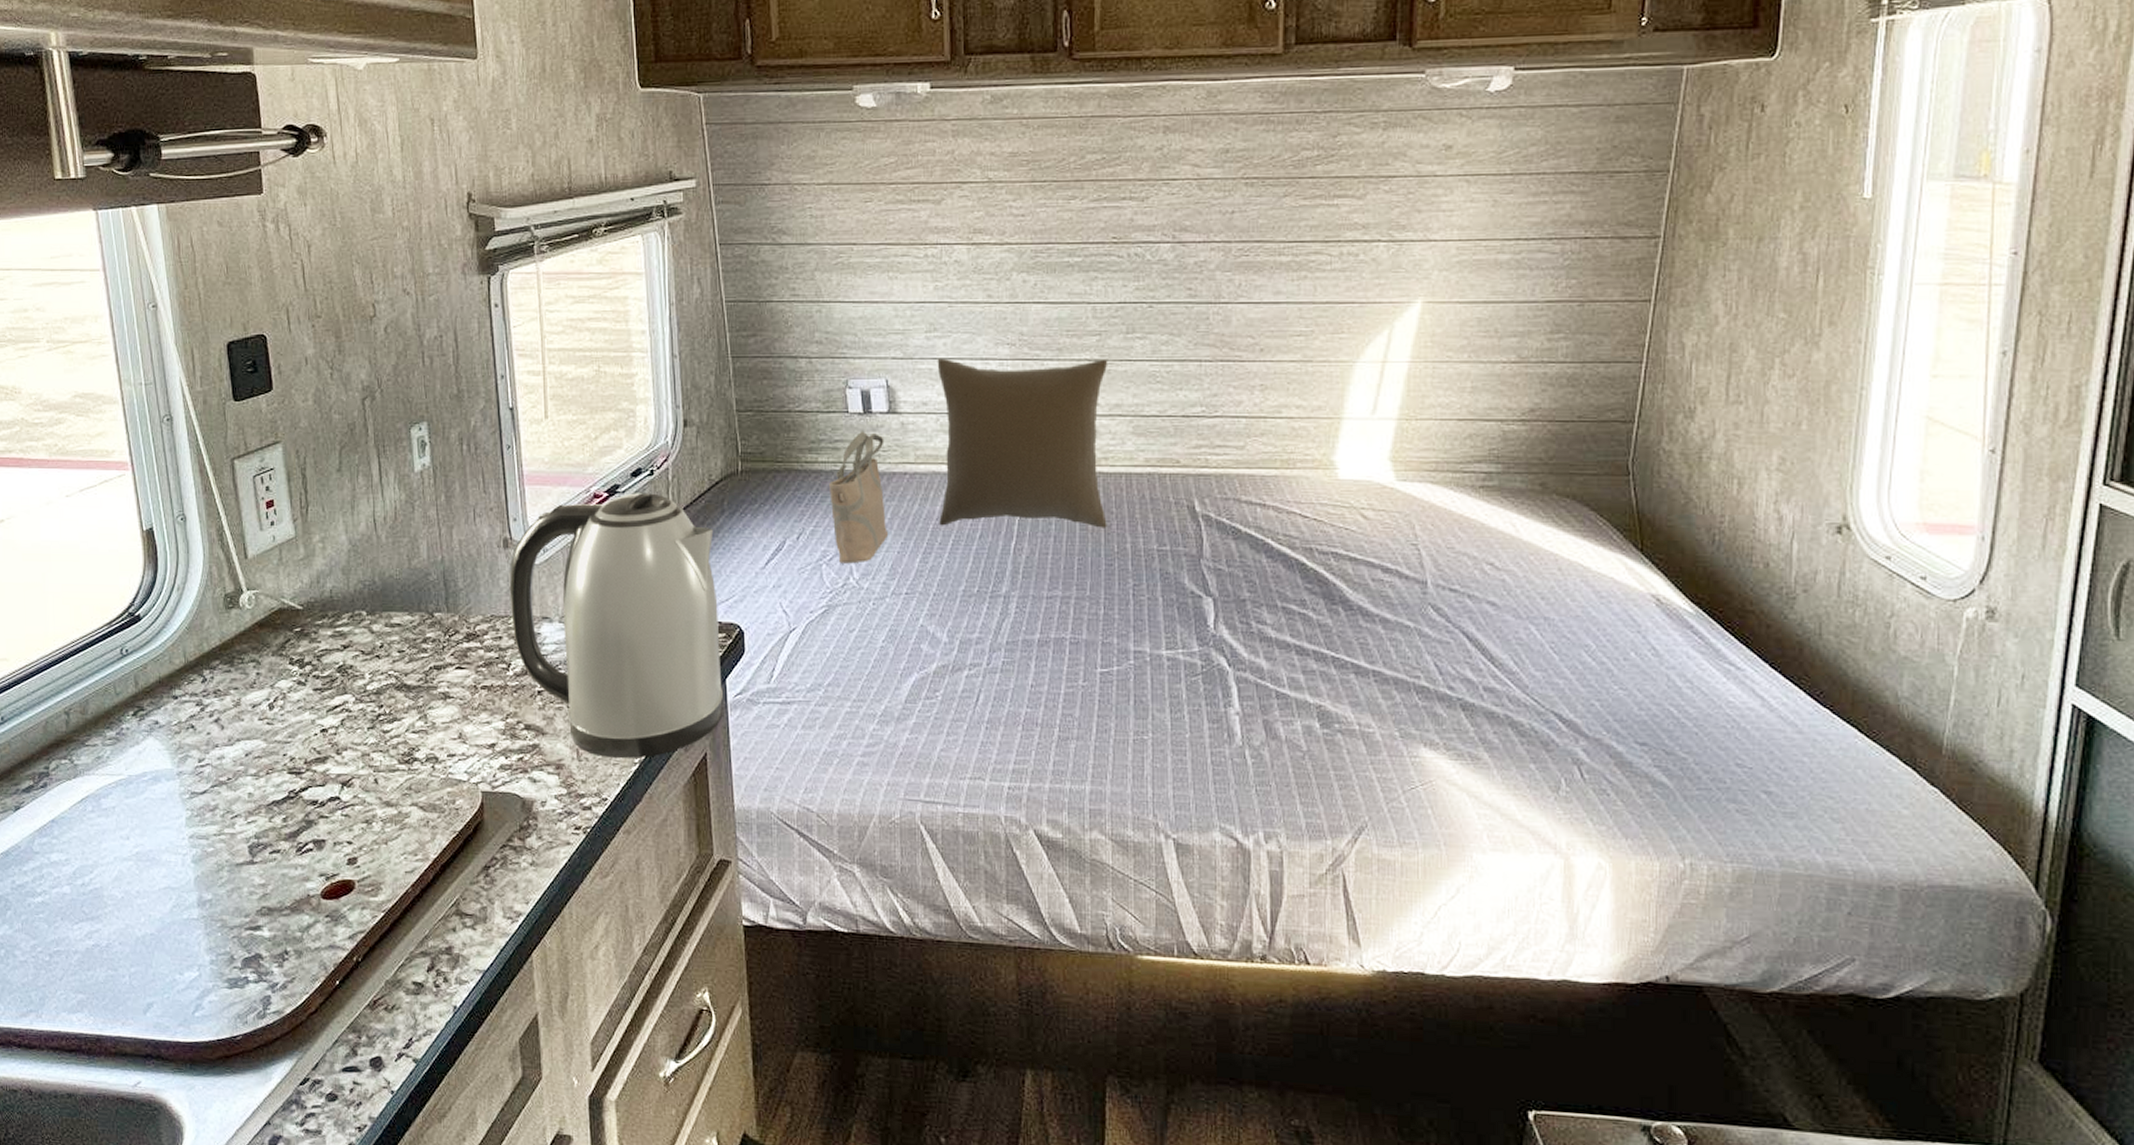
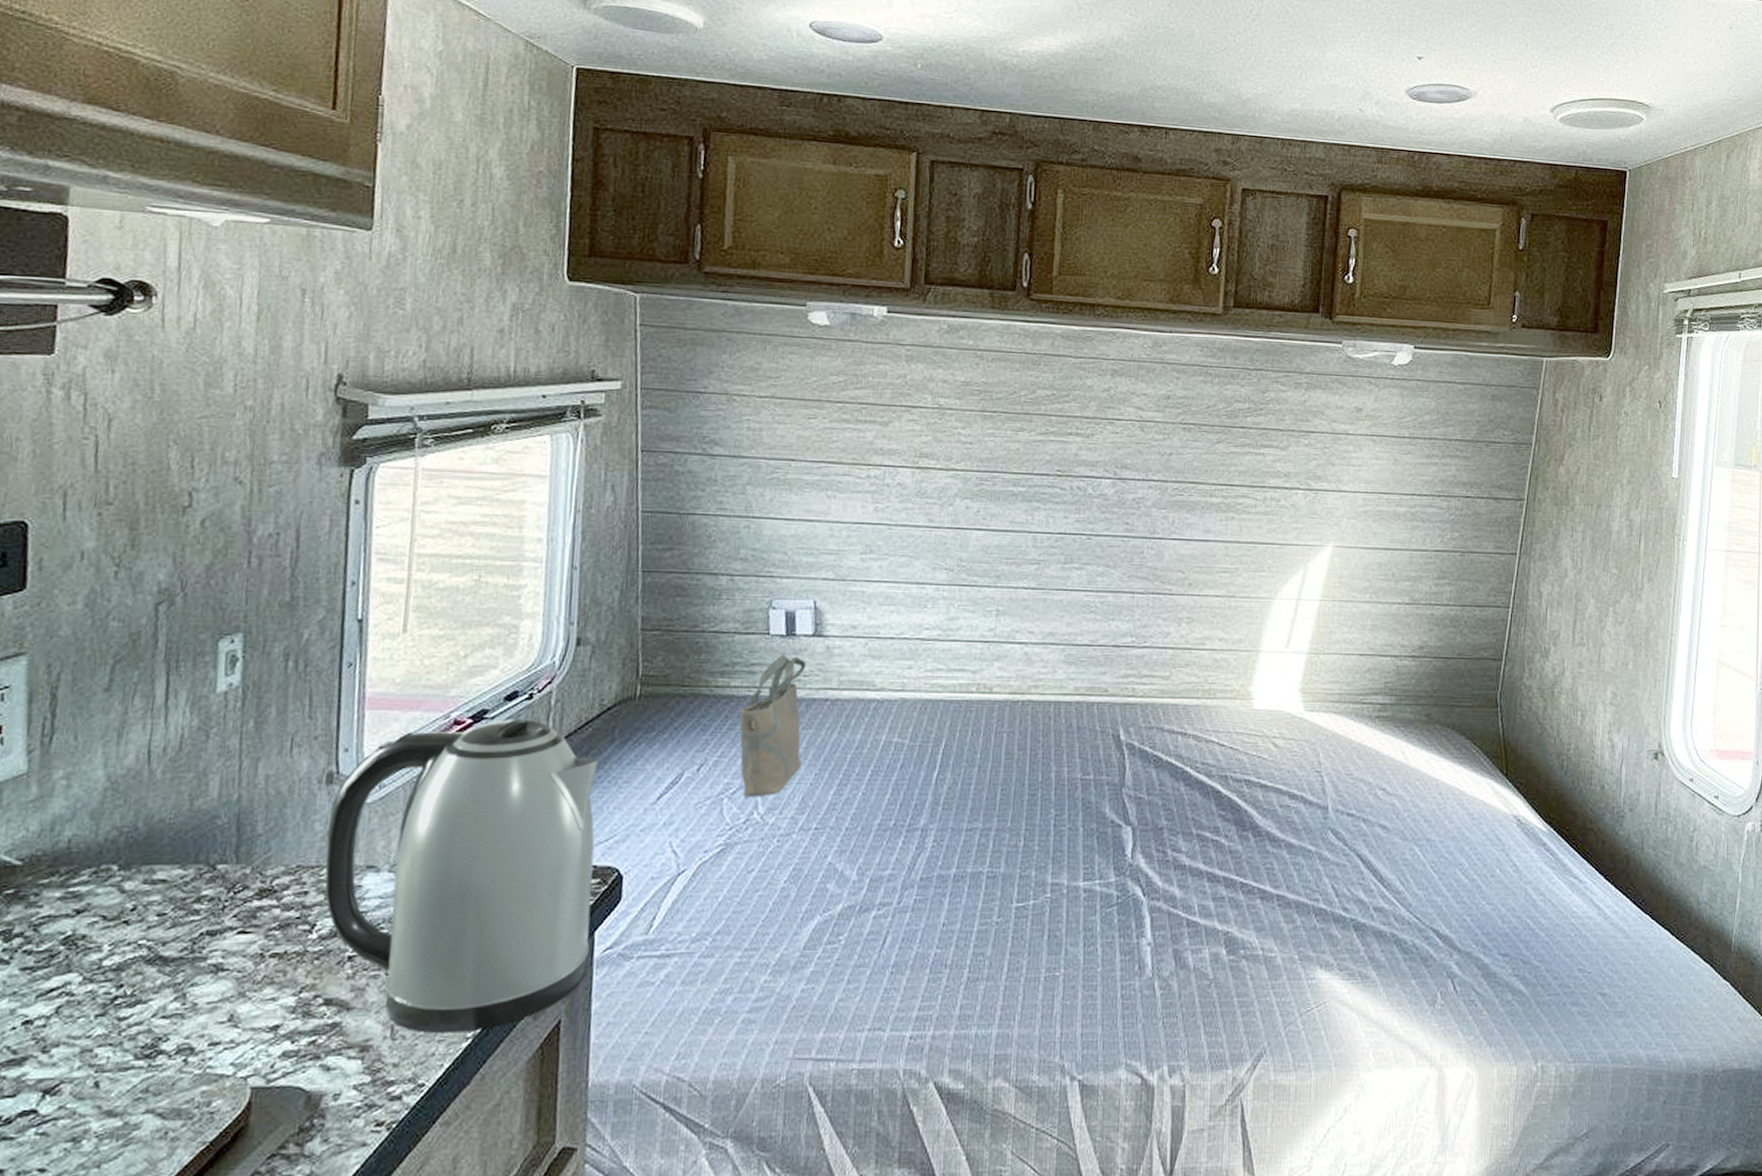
pillow: present [937,358,1108,528] -> none [859,580,1045,757]

